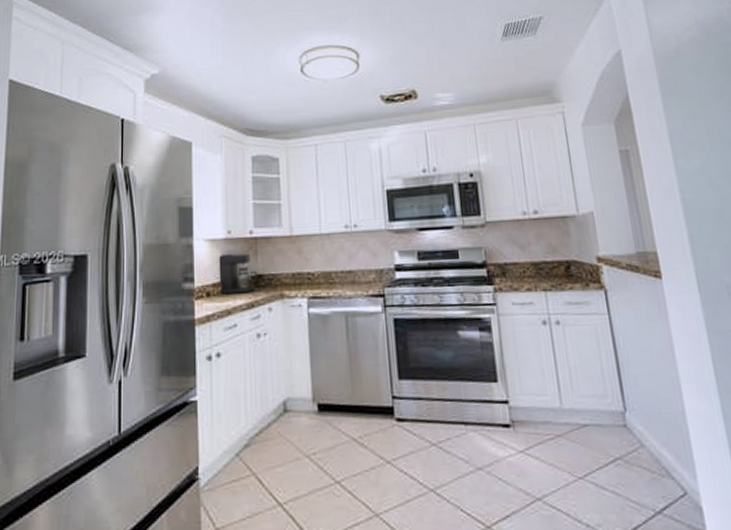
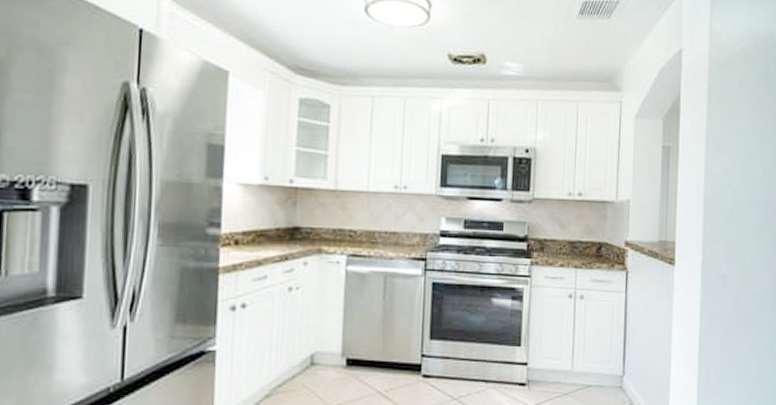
coffee maker: present [220,253,258,295] -> none [251,202,295,245]

